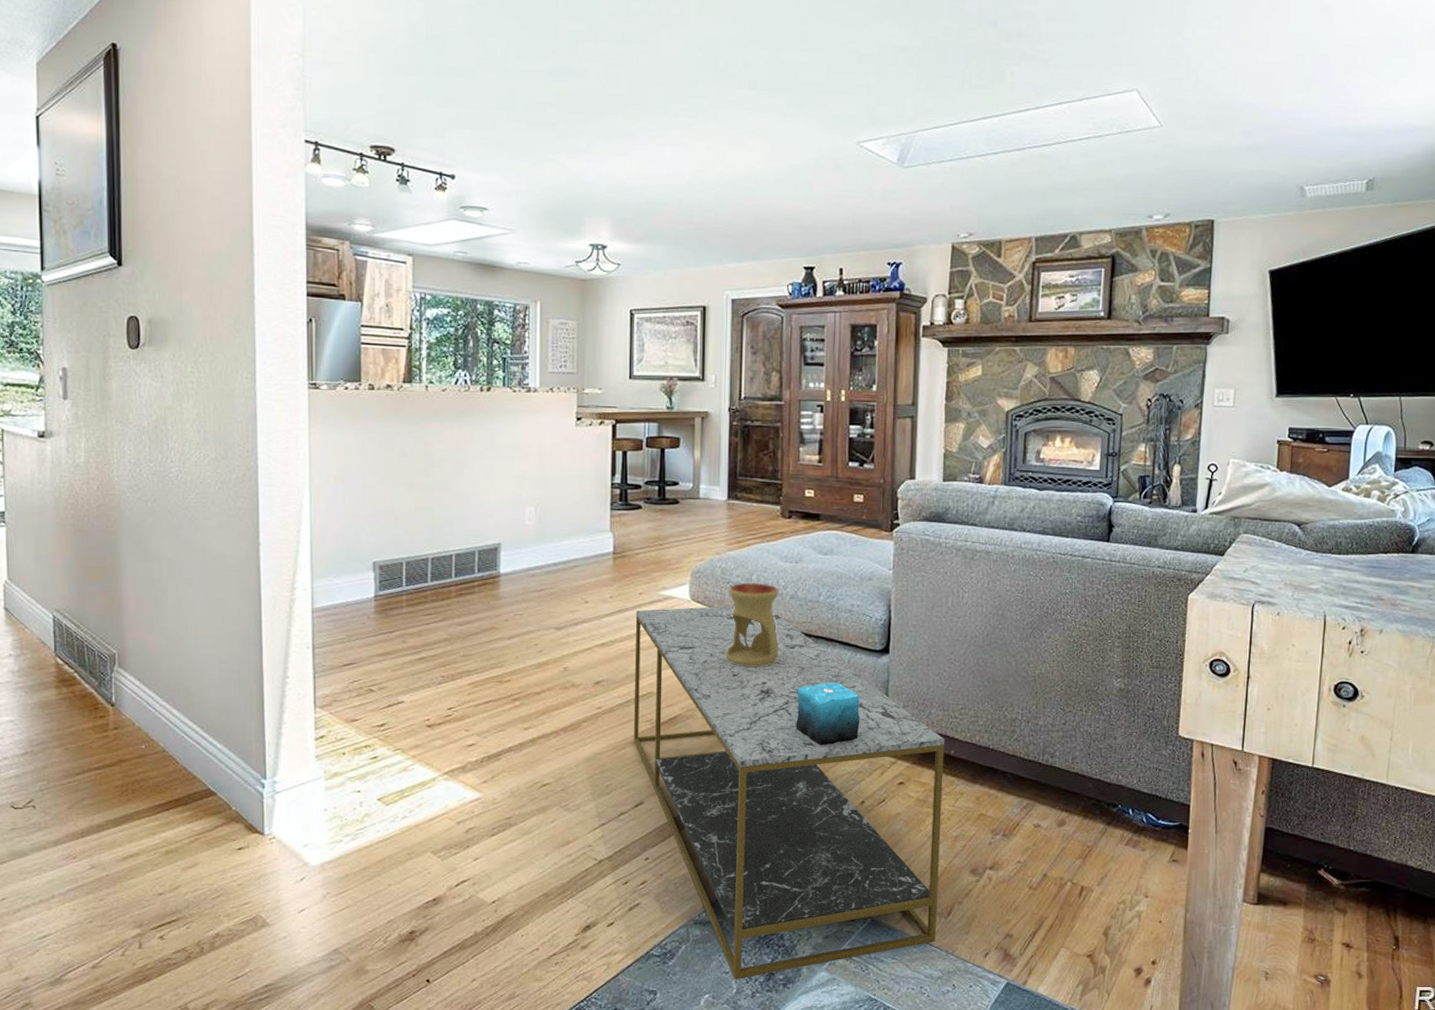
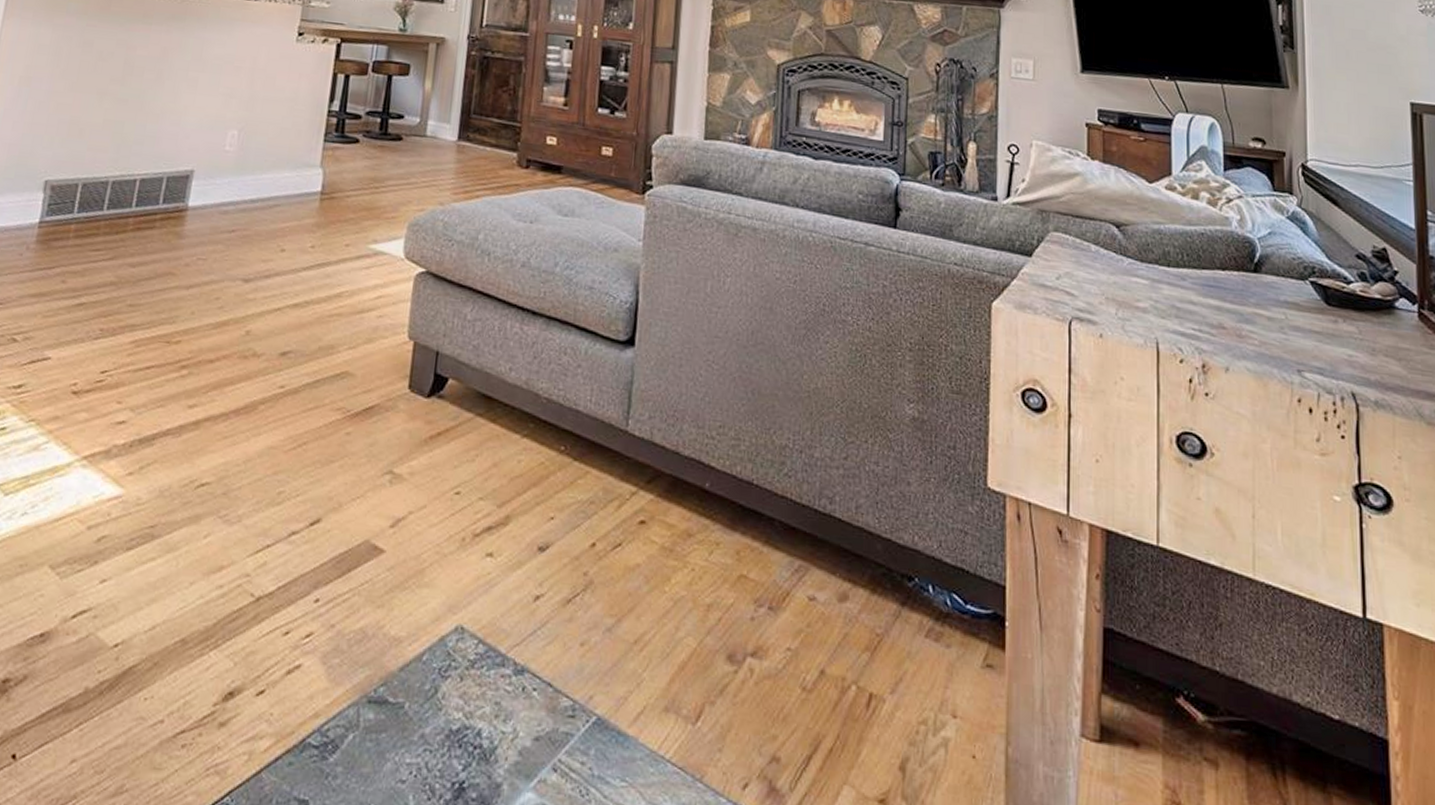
coffee table: present [634,605,945,979] -> none [318,265,699,793]
oil burner: present [725,582,779,668] -> none [438,242,509,351]
candle: present [796,674,860,746] -> none [516,367,597,462]

